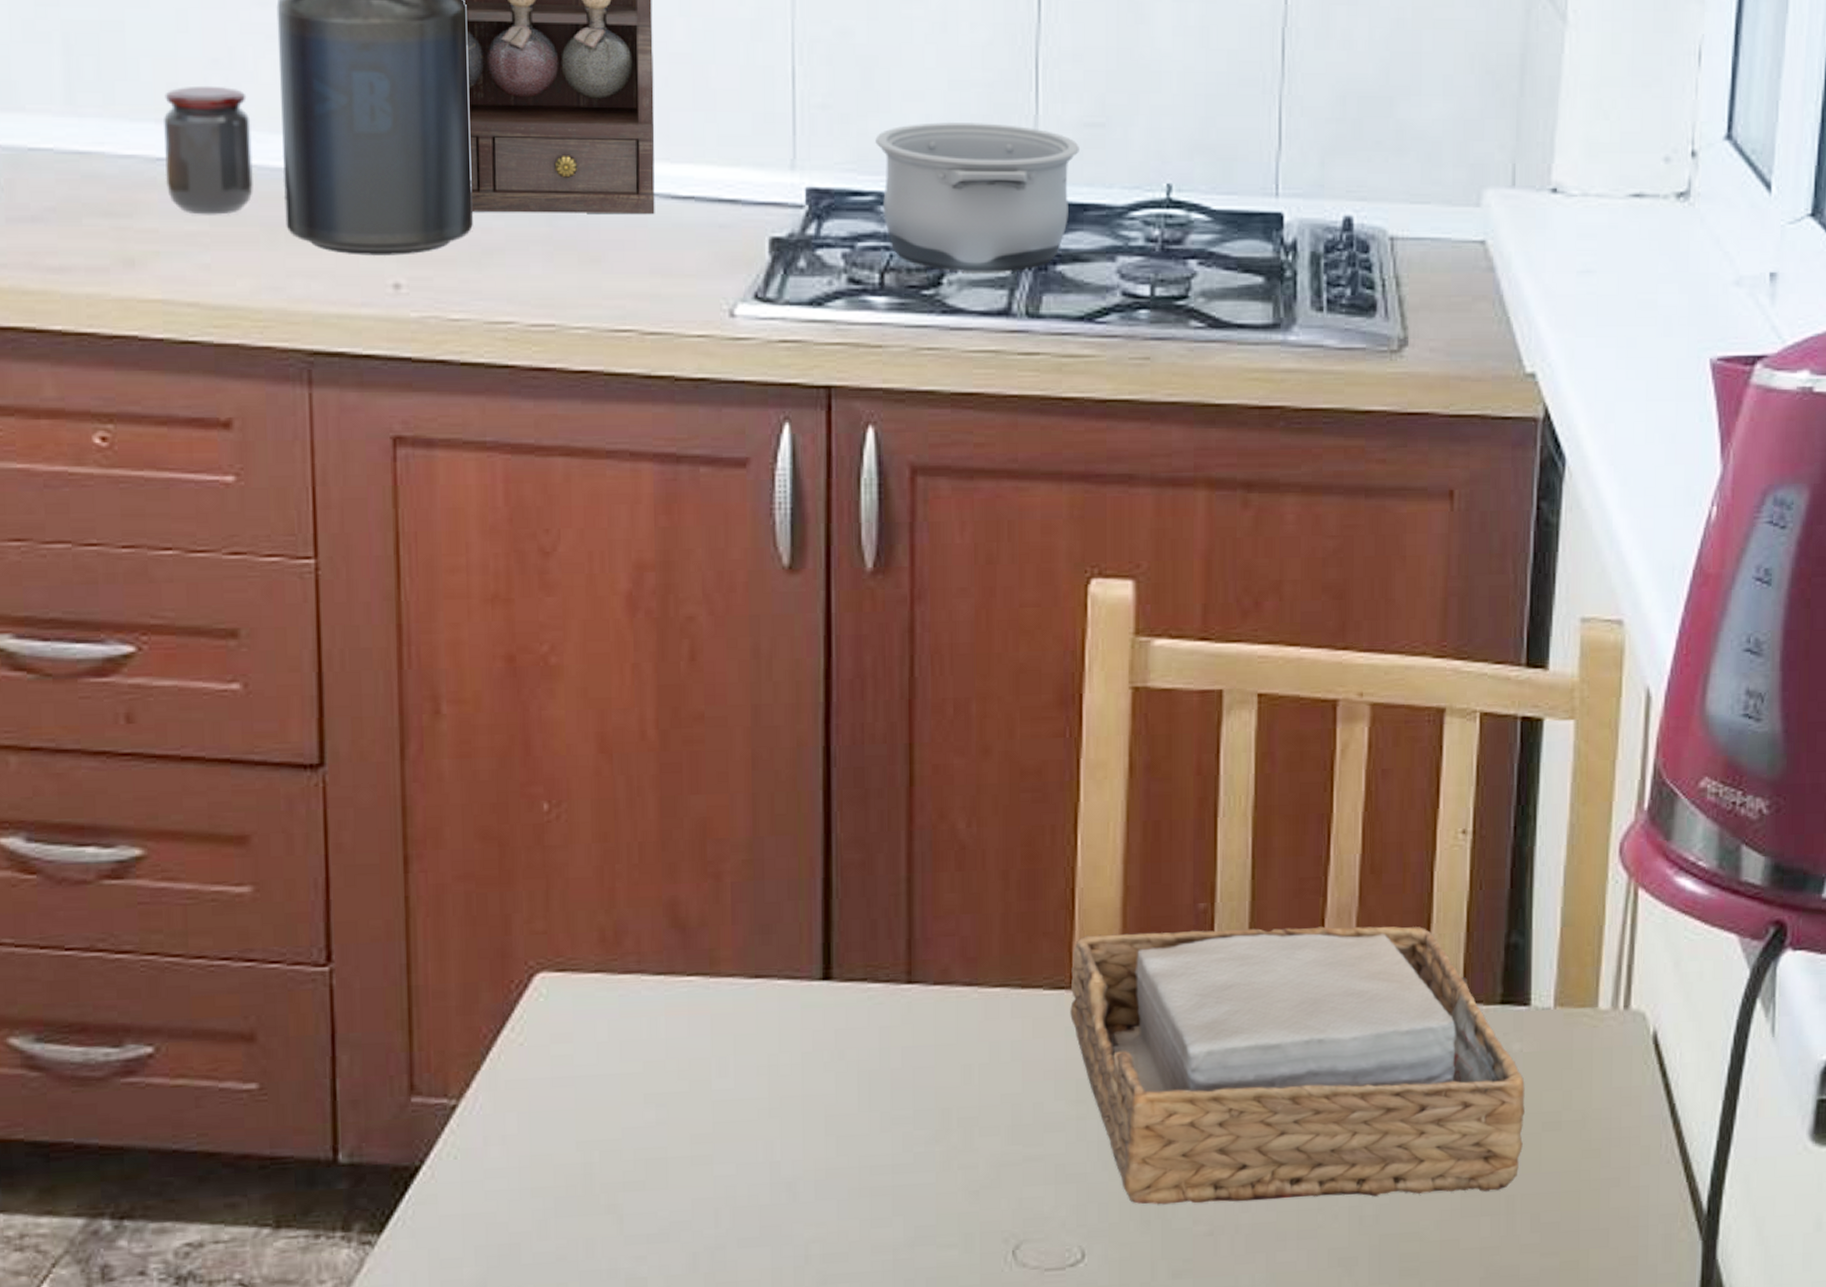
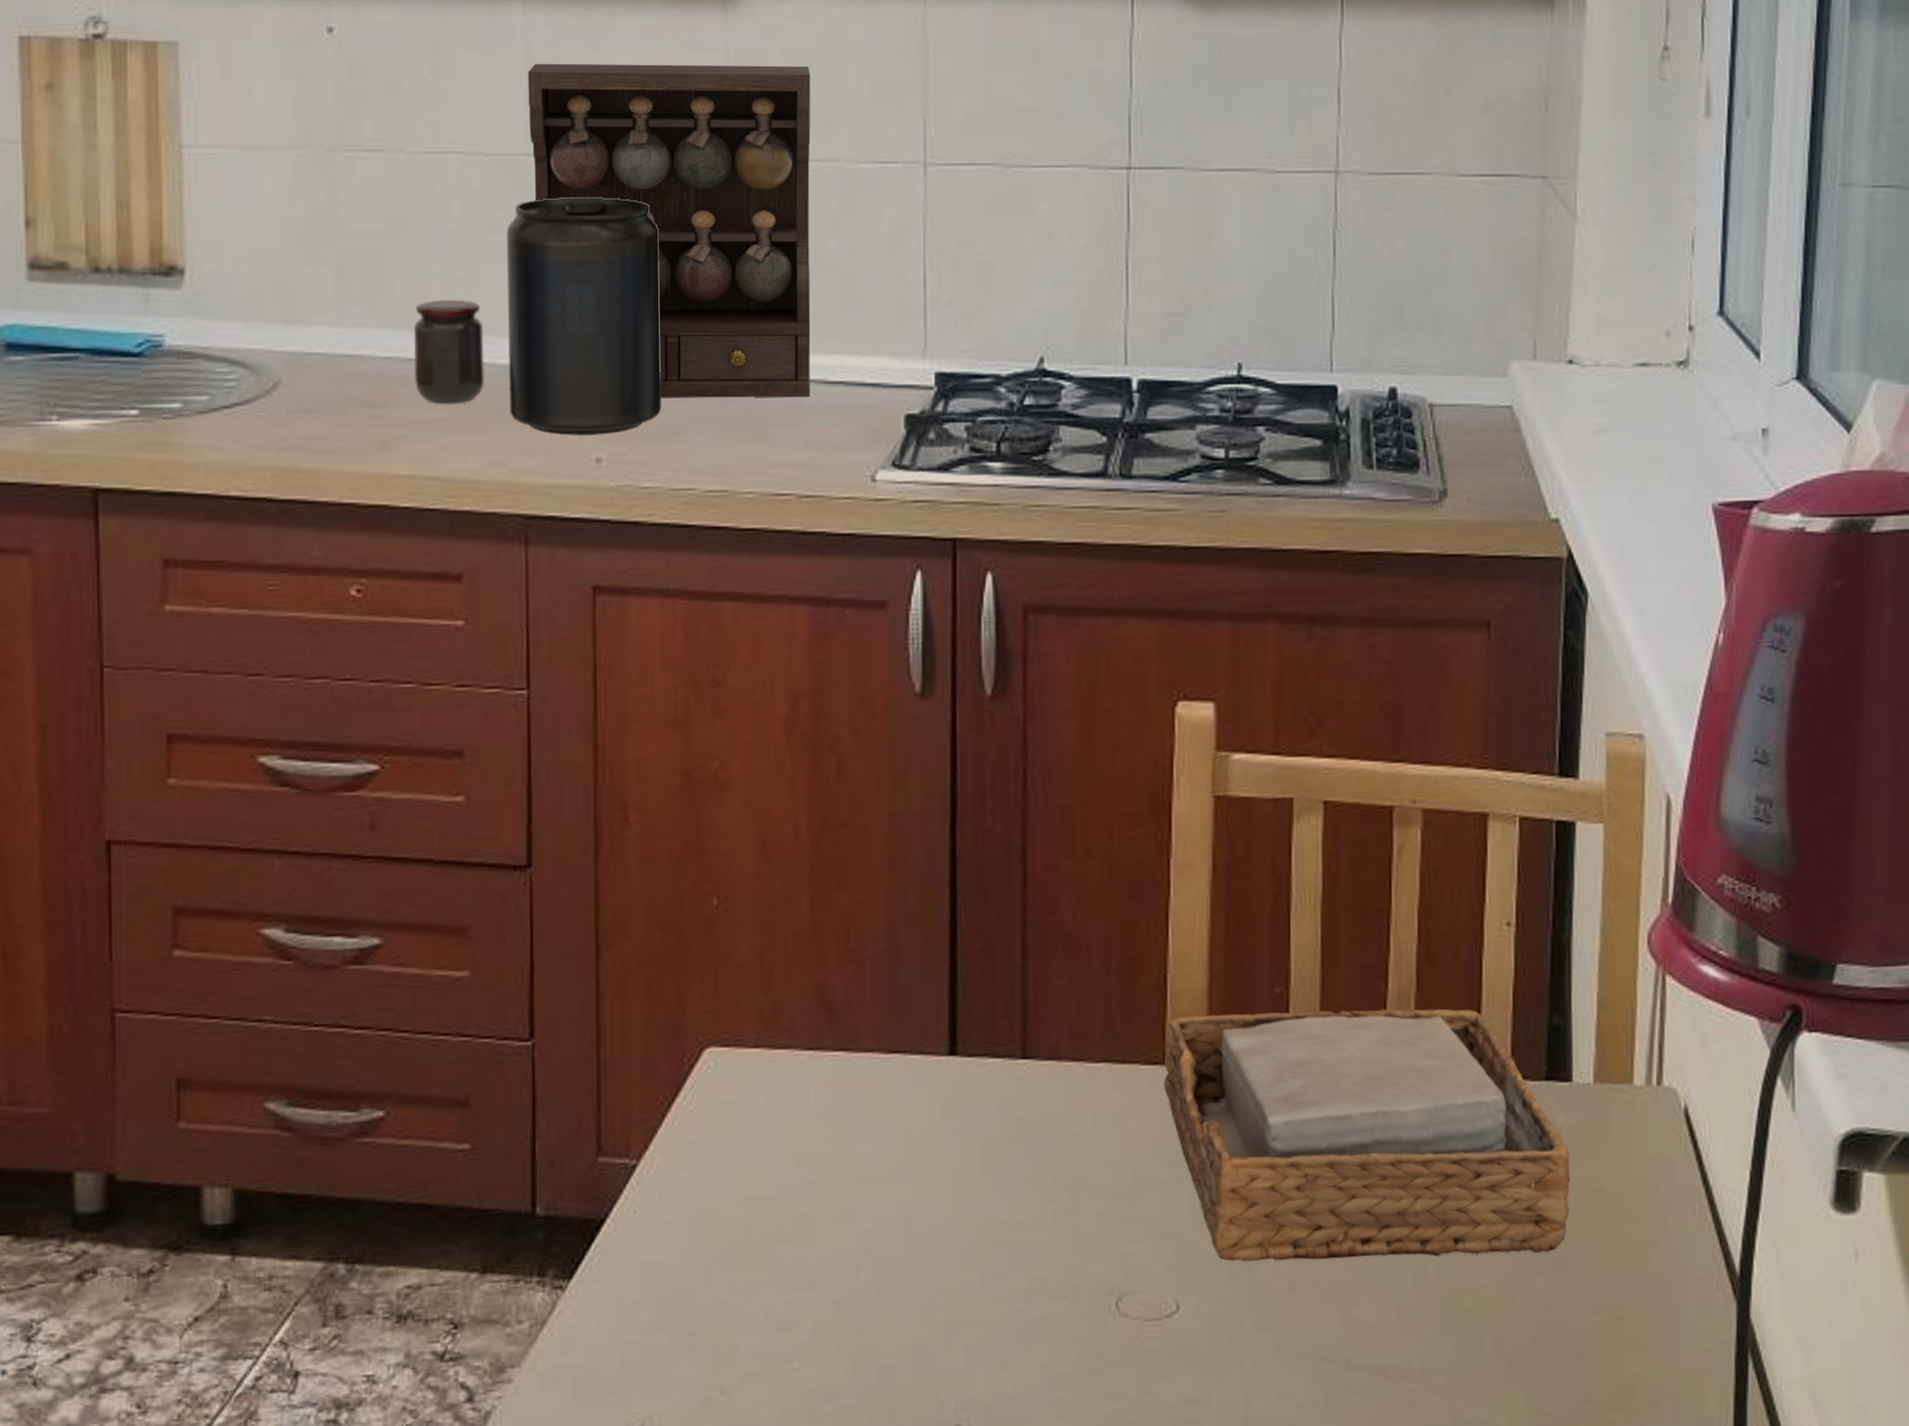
cooking pot: present [875,122,1079,272] -> none [993,315,1163,441]

